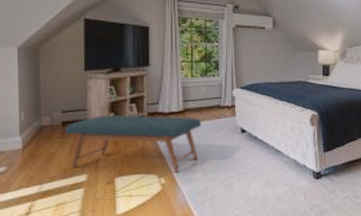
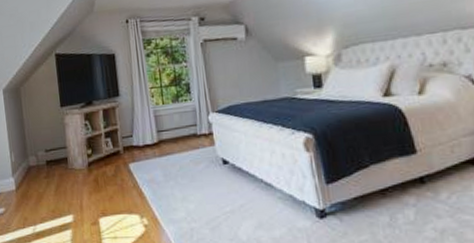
bench: present [64,115,201,172] -> none [49,149,180,212]

